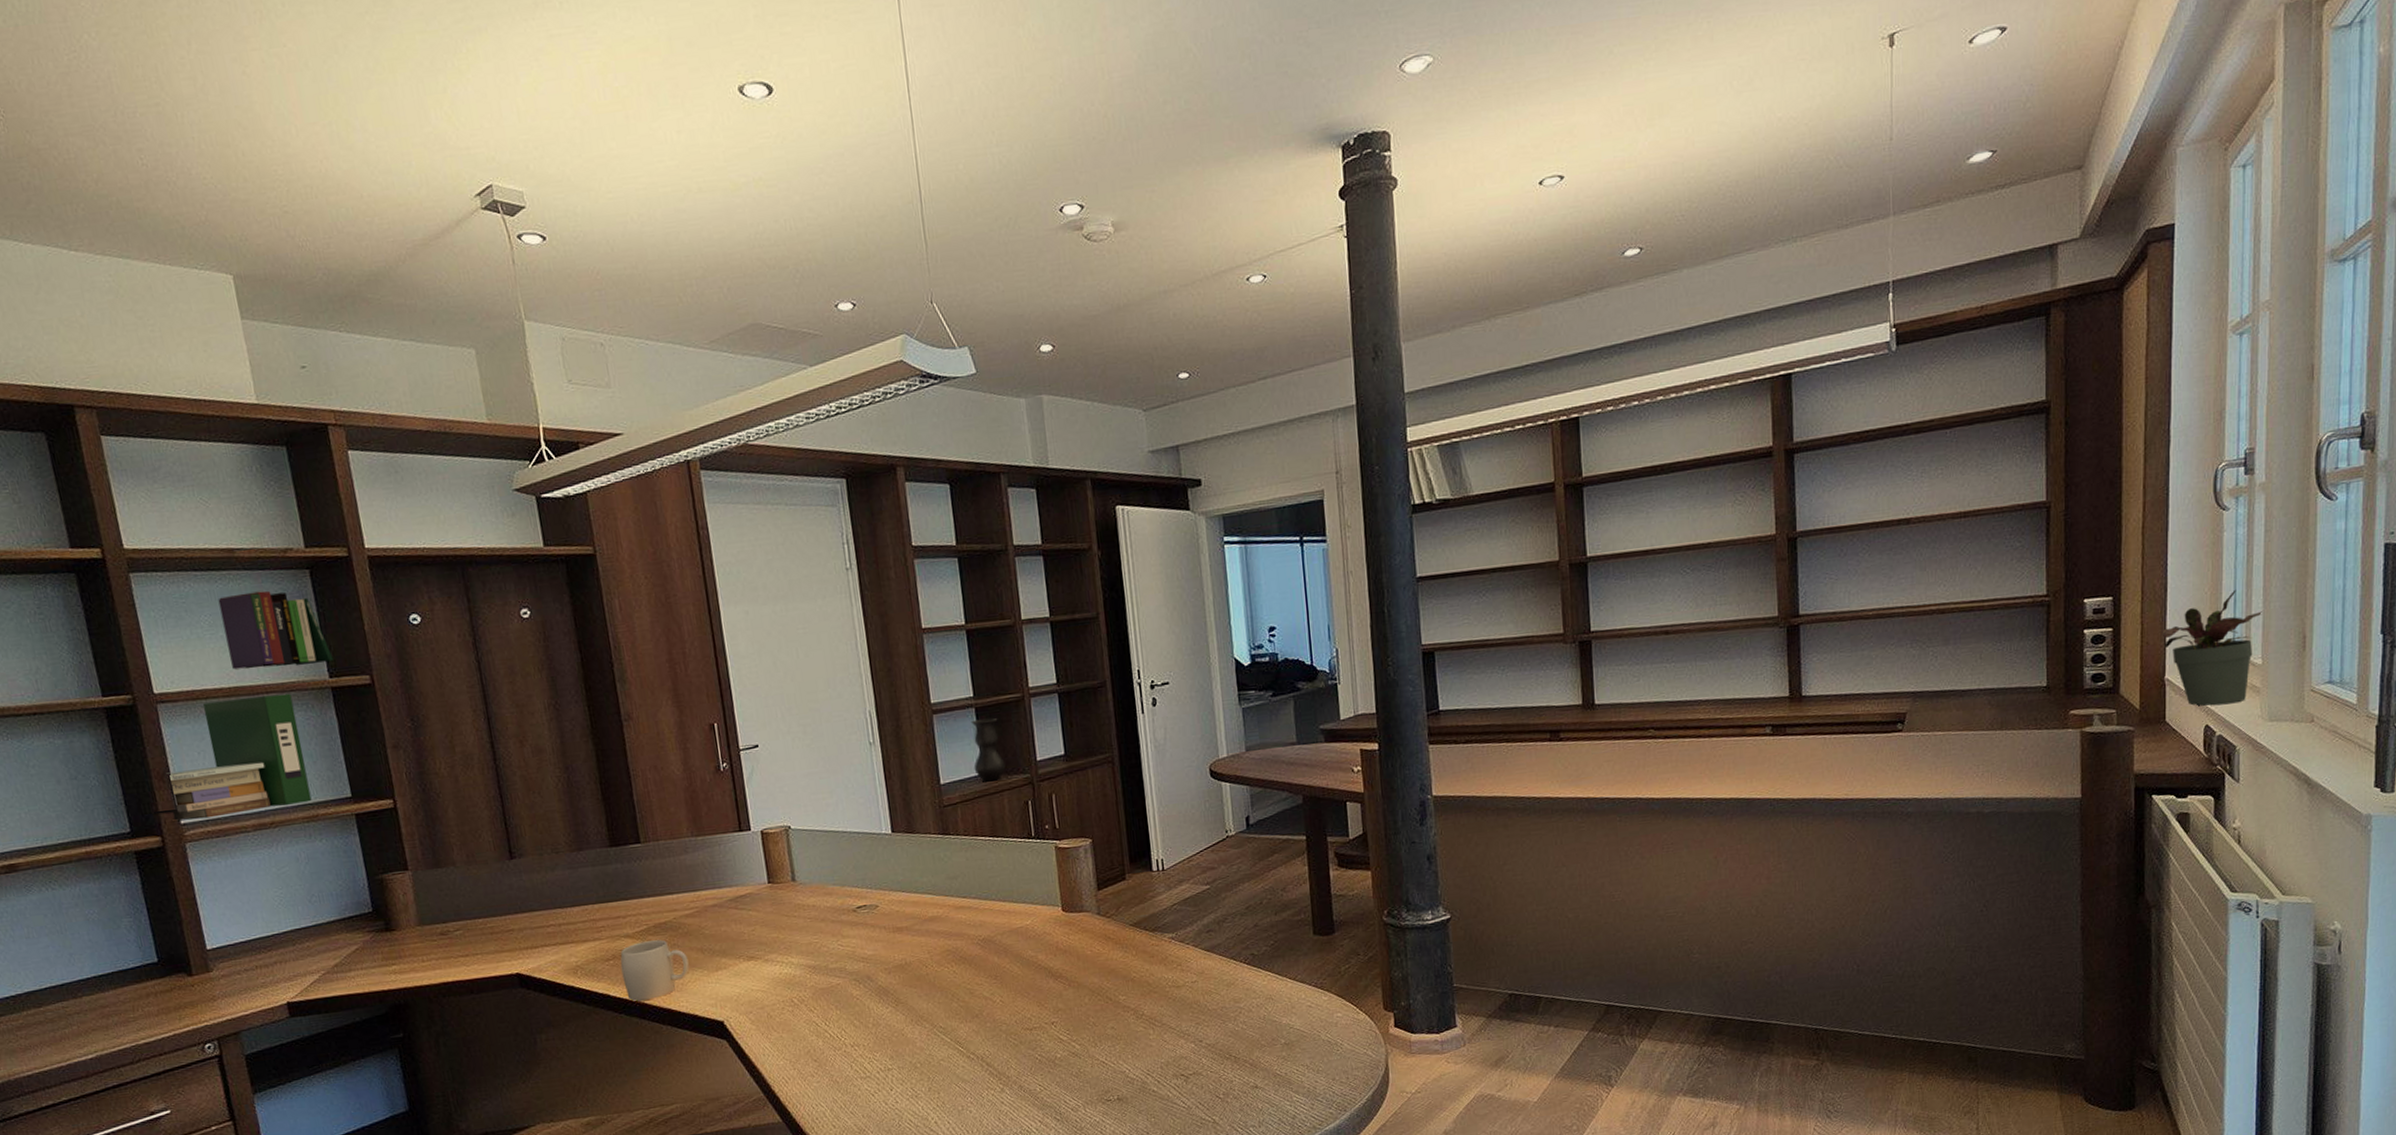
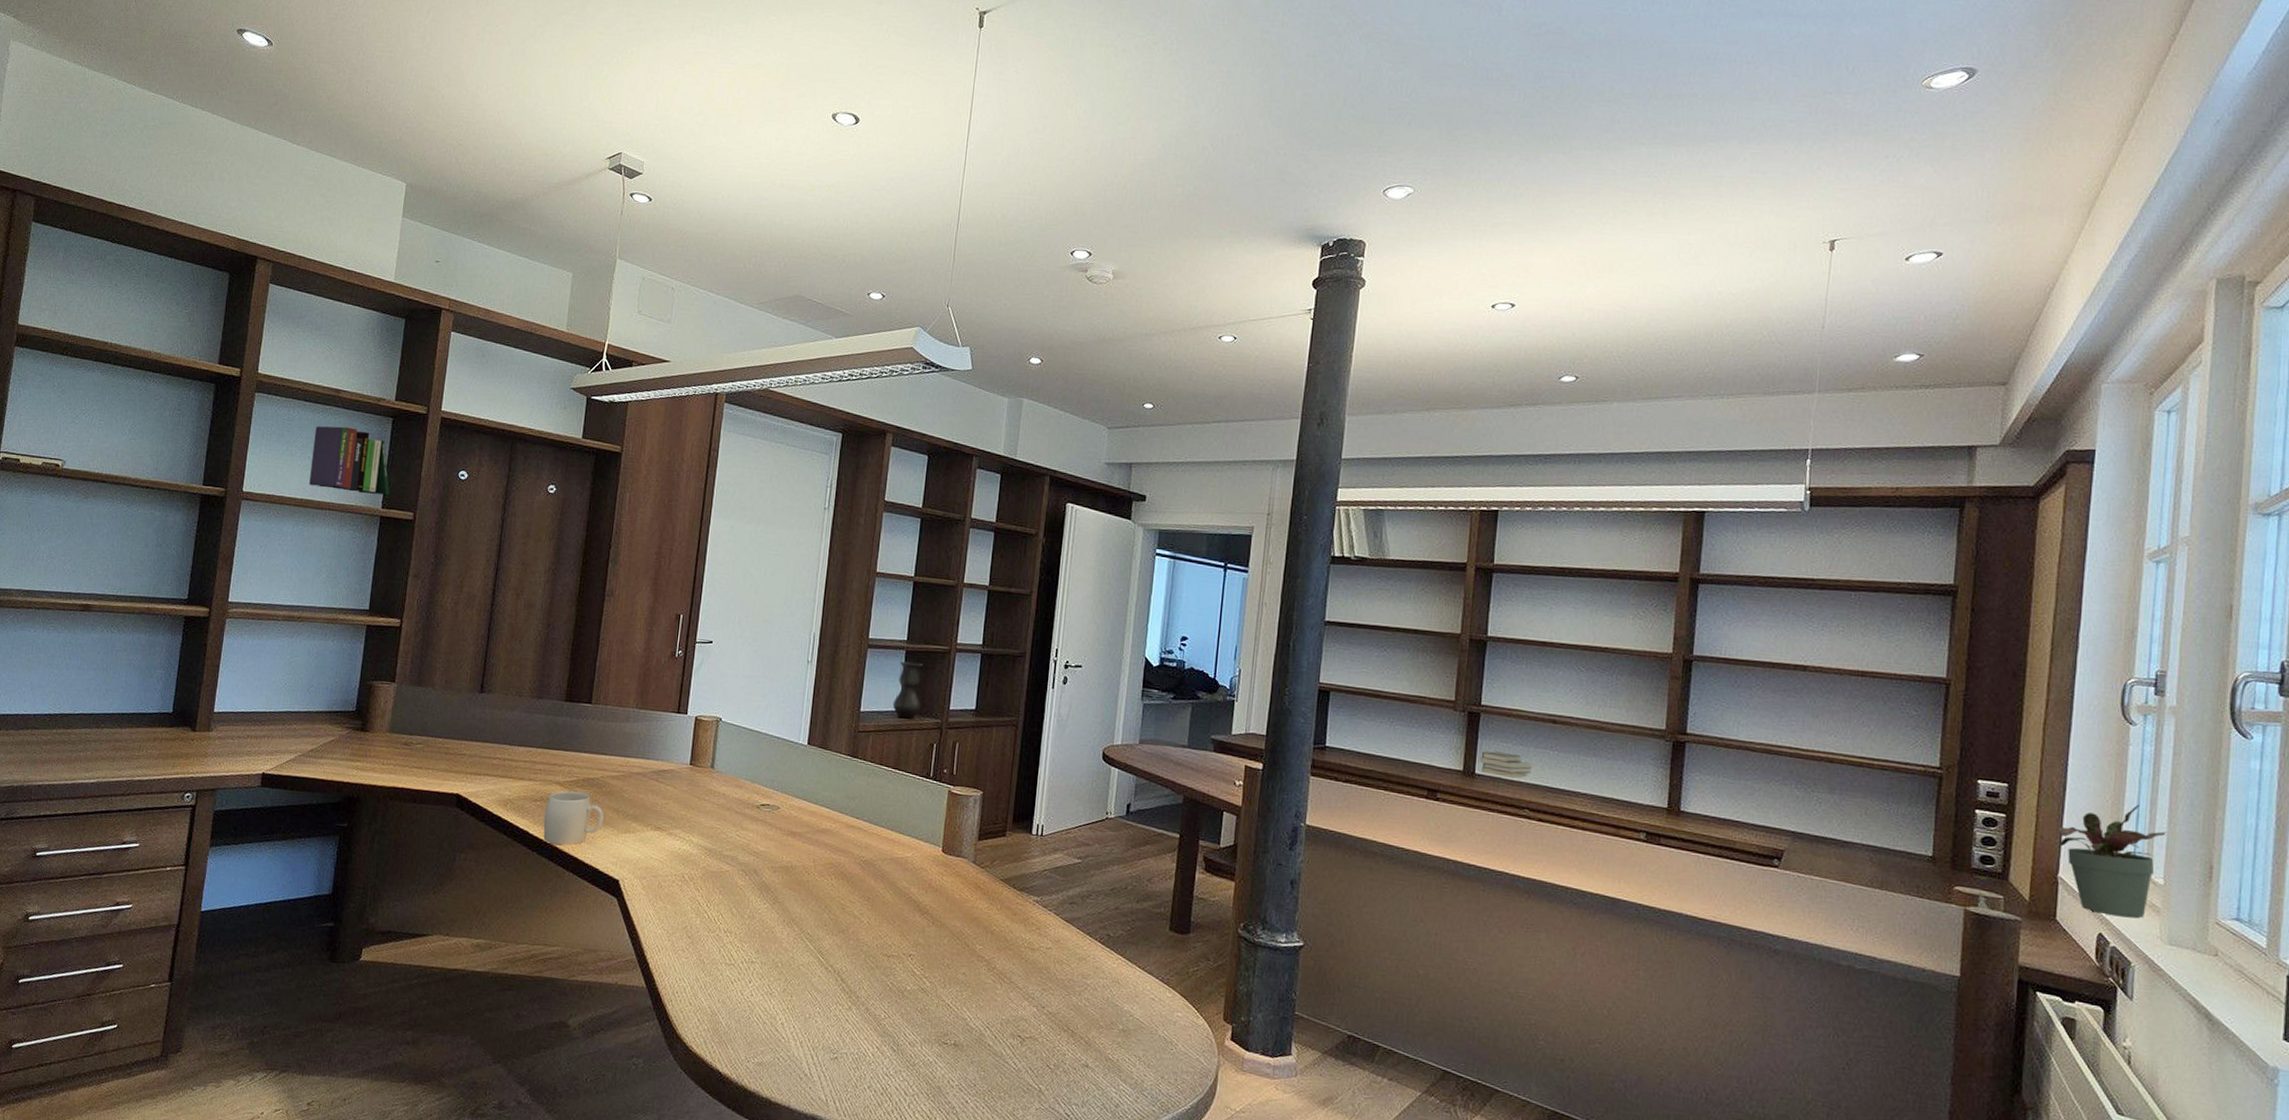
books: present [152,761,271,821] -> none [209,557,309,604]
binder: present [203,693,312,807] -> none [270,507,348,607]
books: none [1598,675,1652,703] -> present [1480,751,1534,779]

